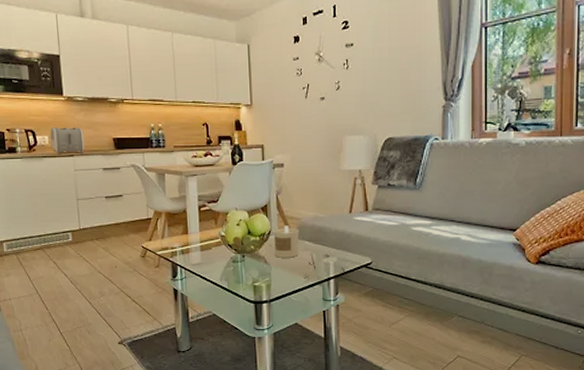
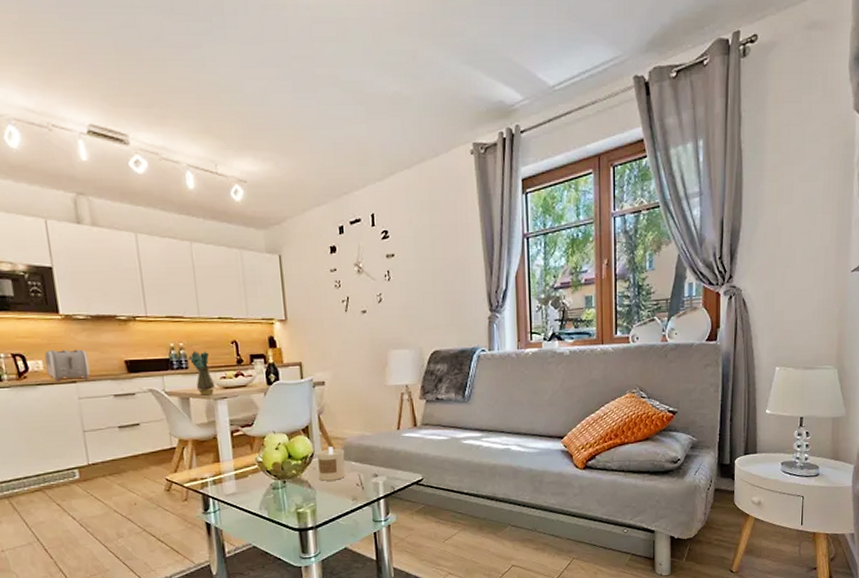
vase: none [165,130,187,172] -> present [188,350,215,396]

